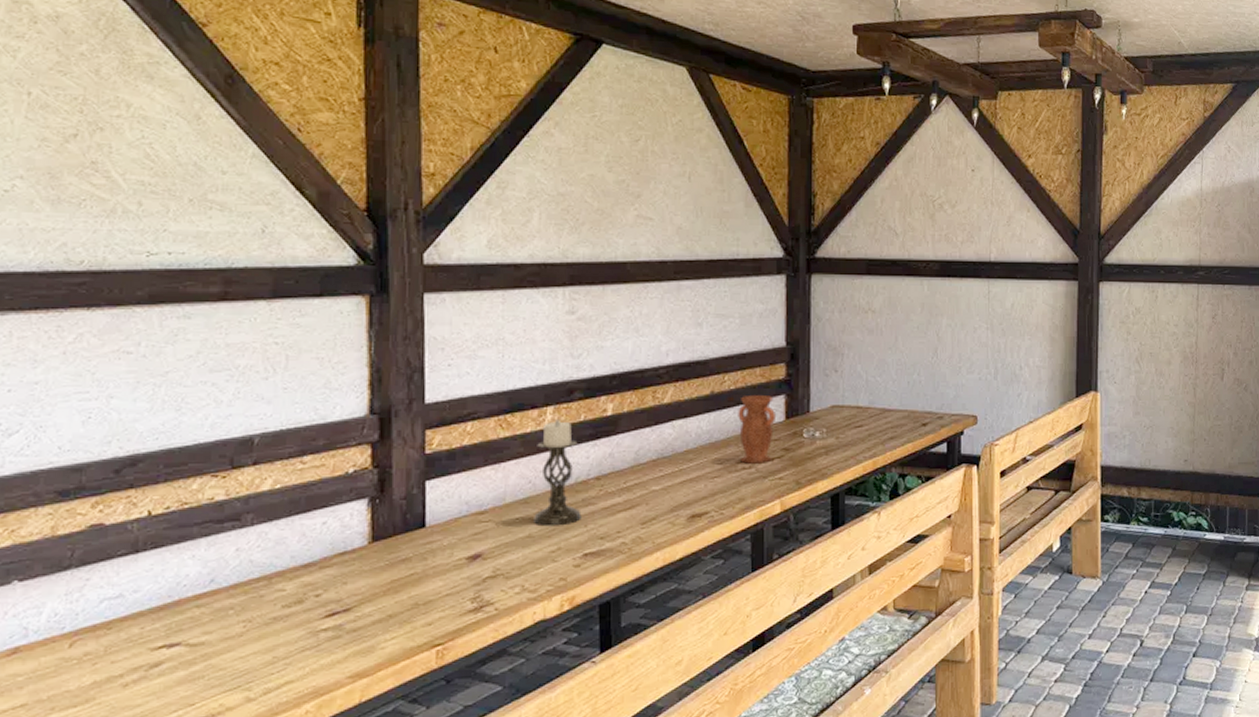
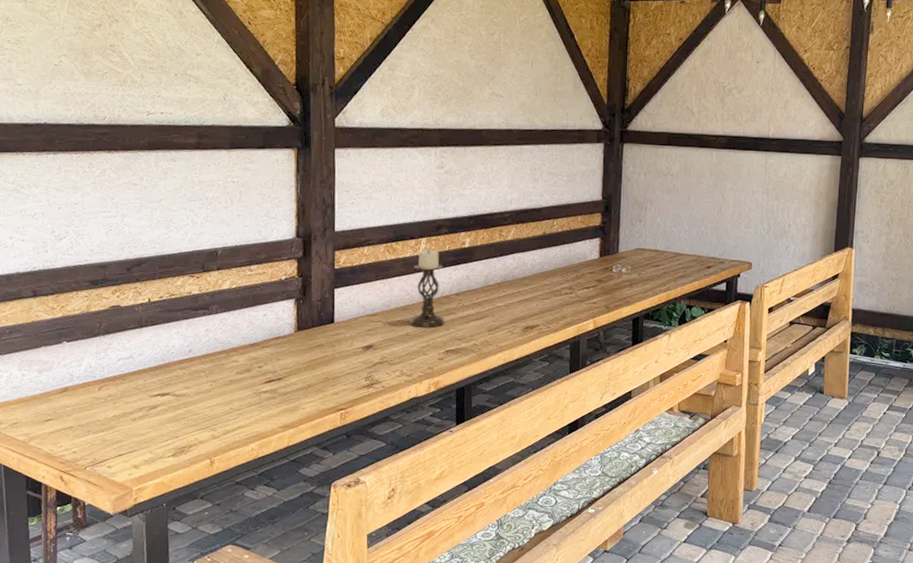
pitcher: present [738,394,775,464] -> none [563,236,592,291]

